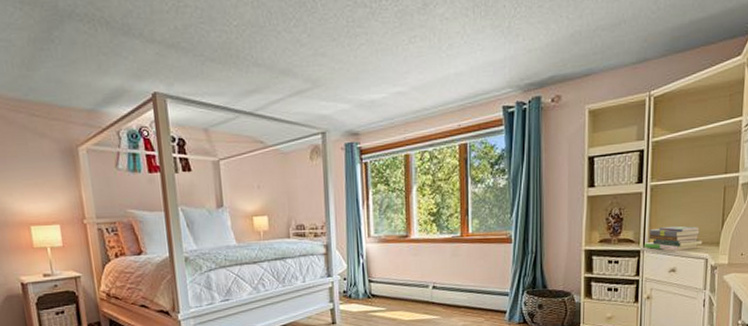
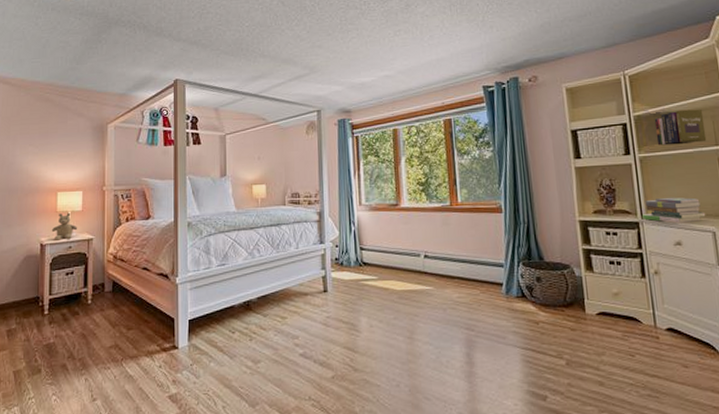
teddy bear: none [30,249,62,280] -> present [51,213,78,242]
books: none [670,136,720,174] -> present [654,110,707,146]

